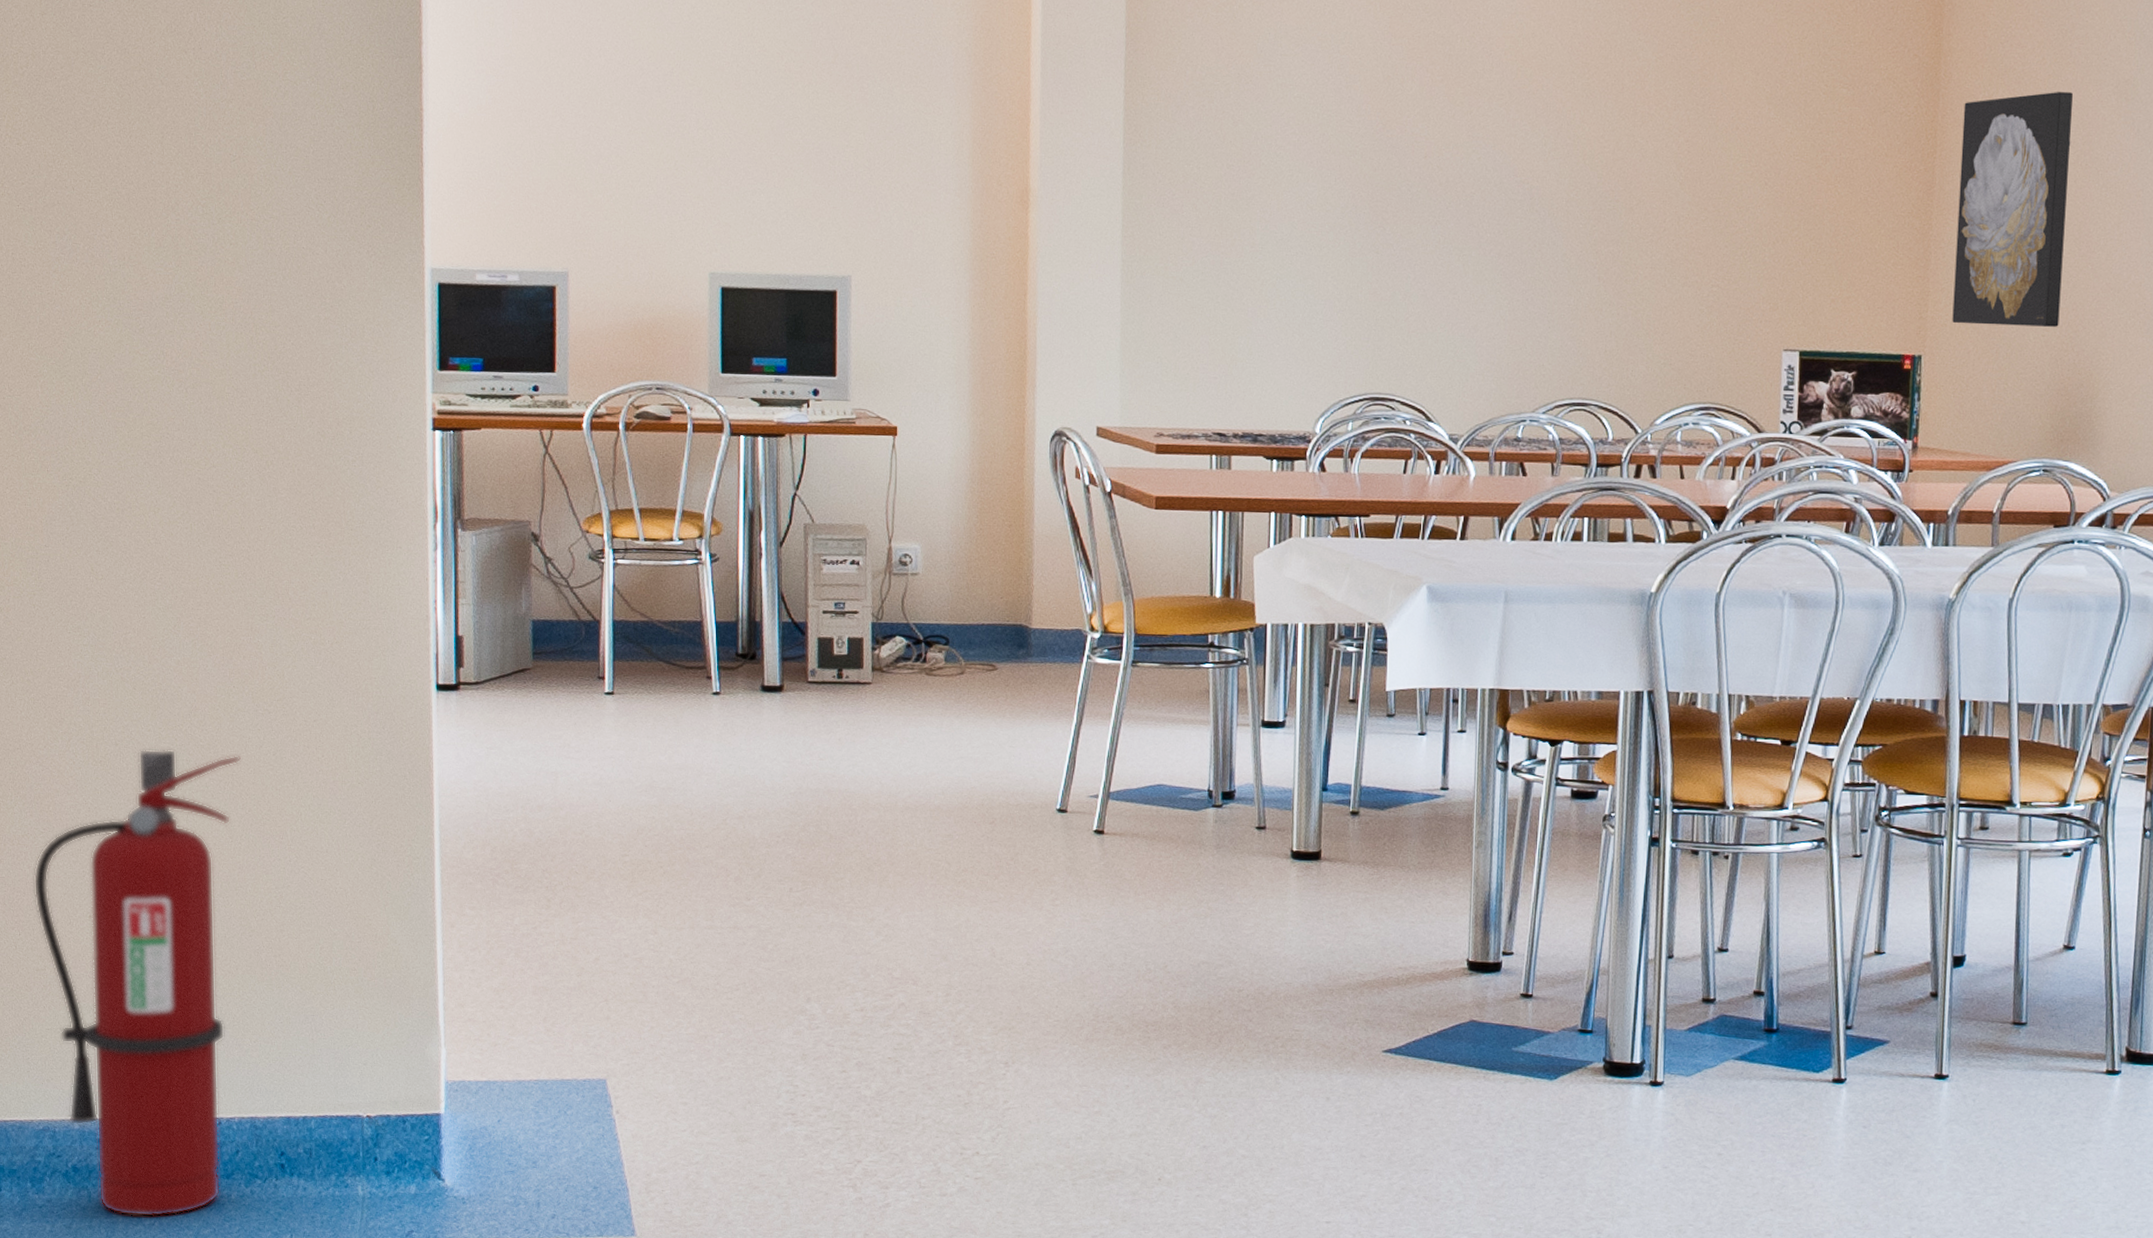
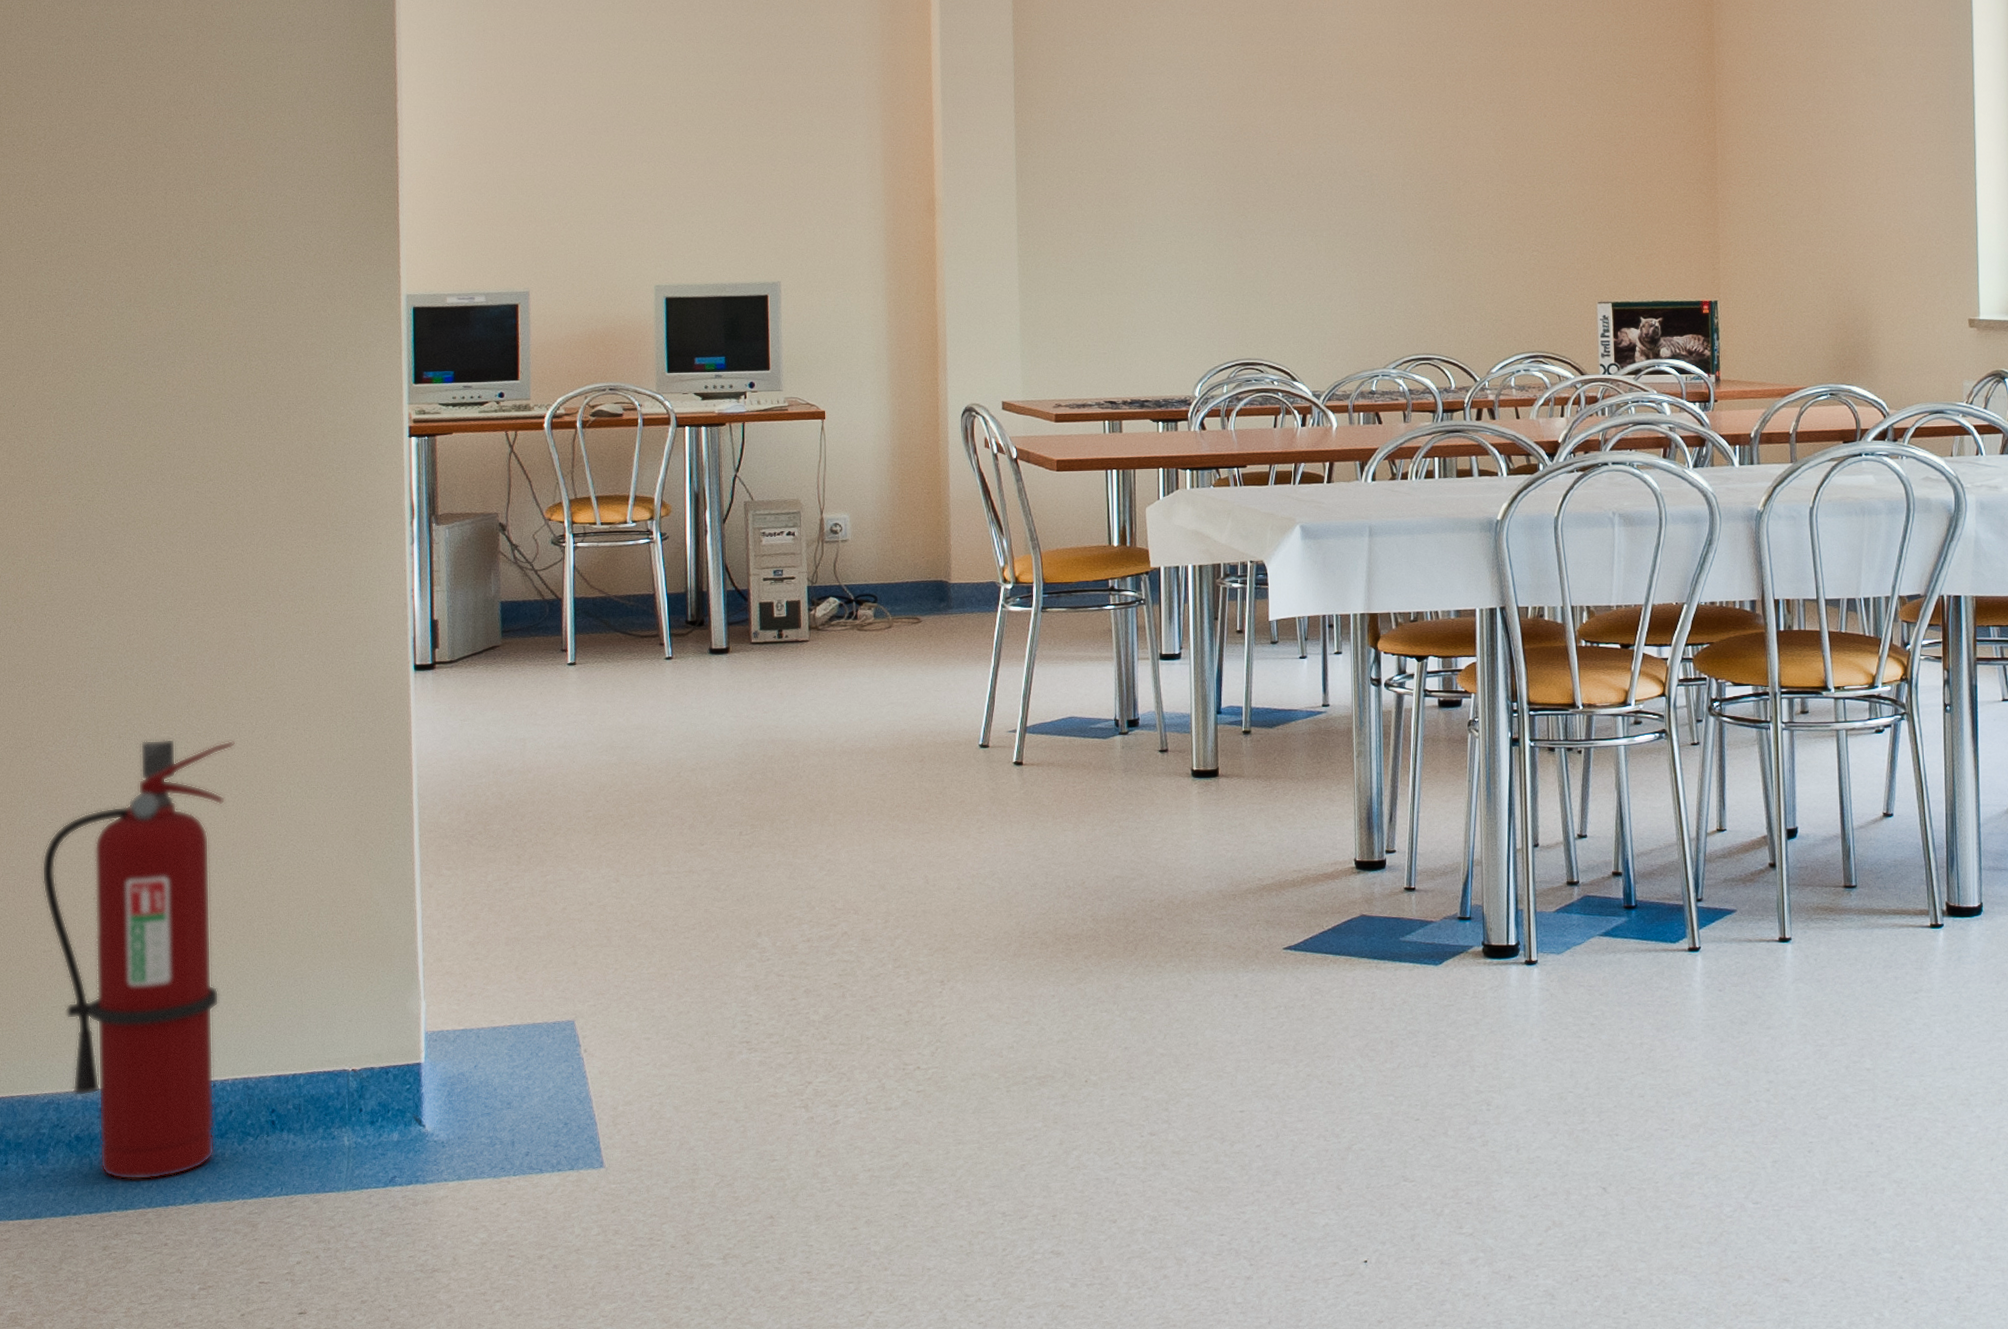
wall art: present [1952,92,2073,327] -> none [1737,72,1833,272]

